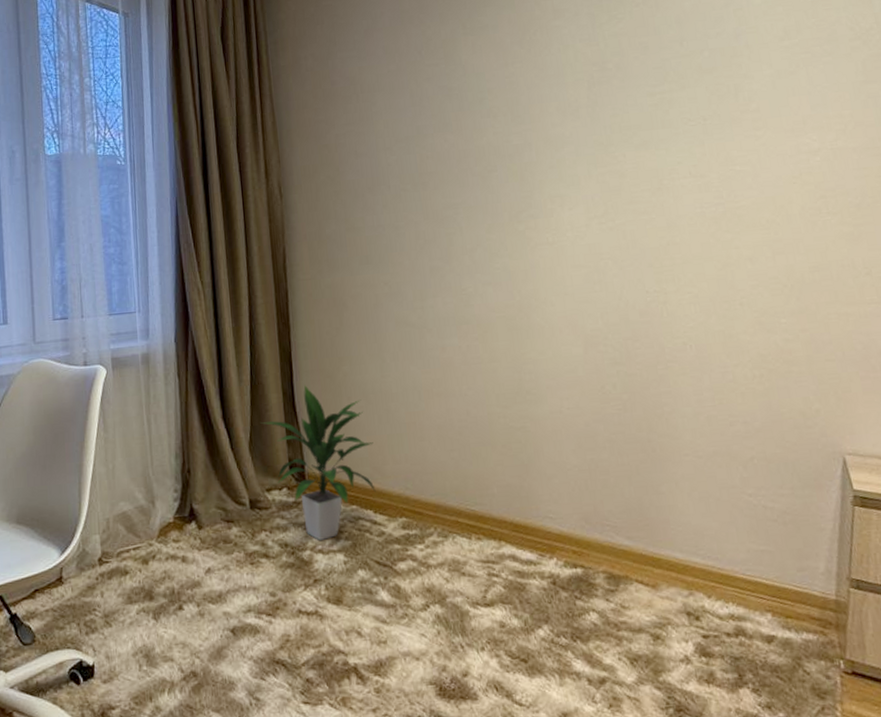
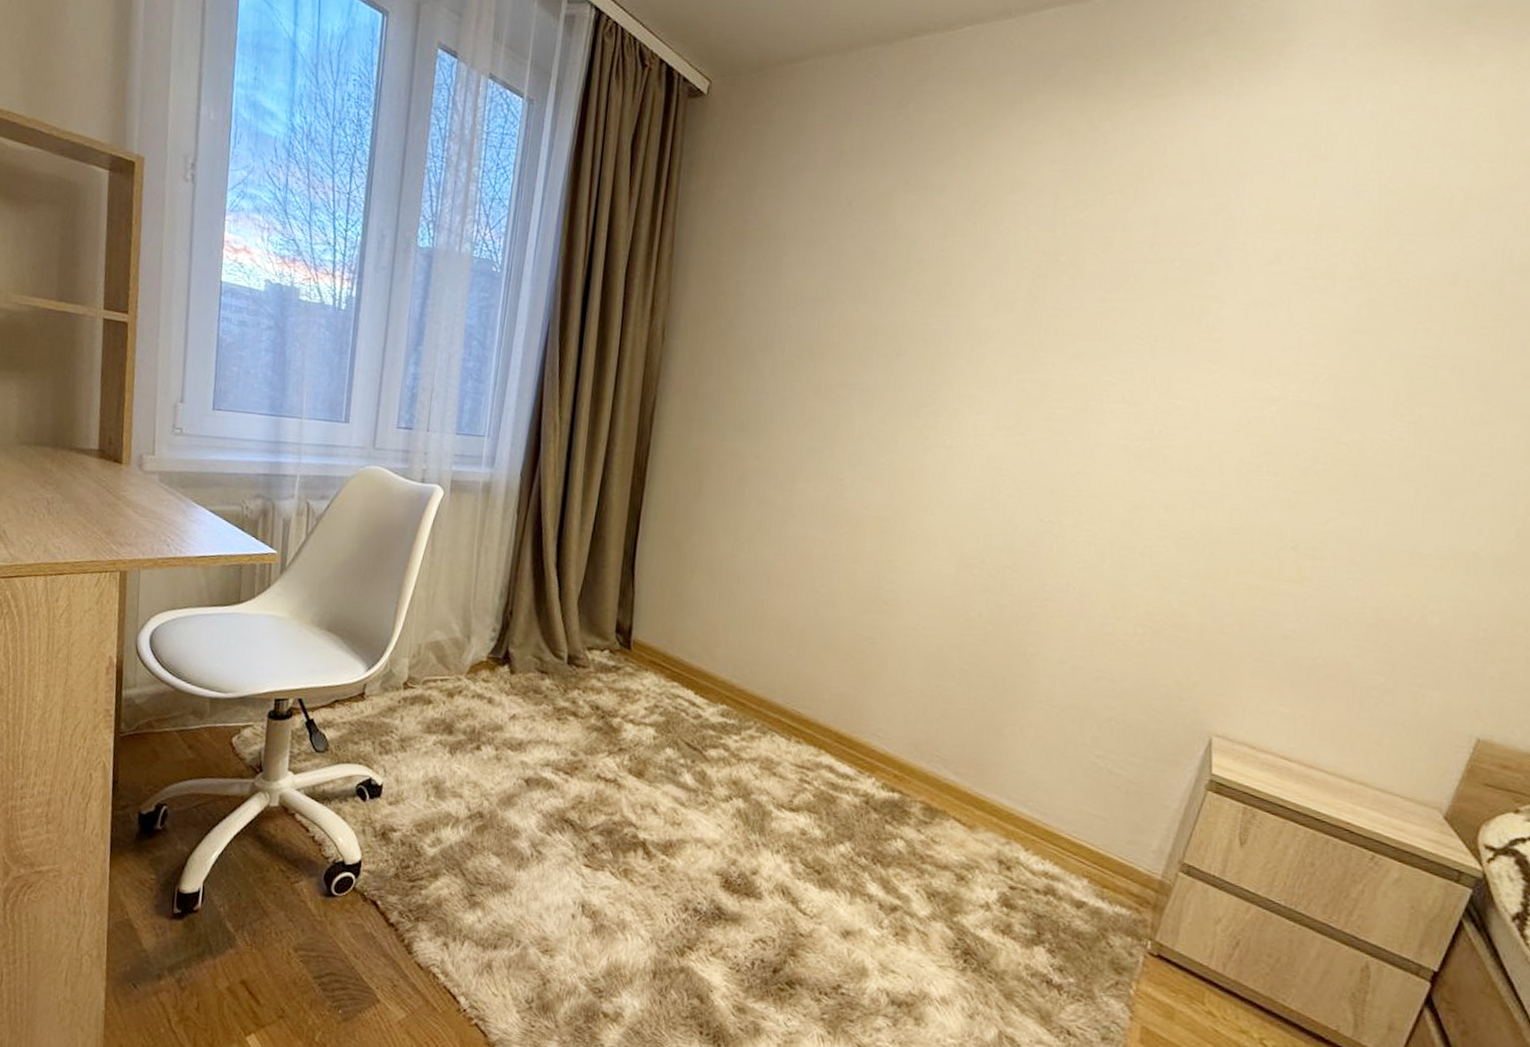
indoor plant: present [261,384,376,541] -> none [595,547,709,711]

